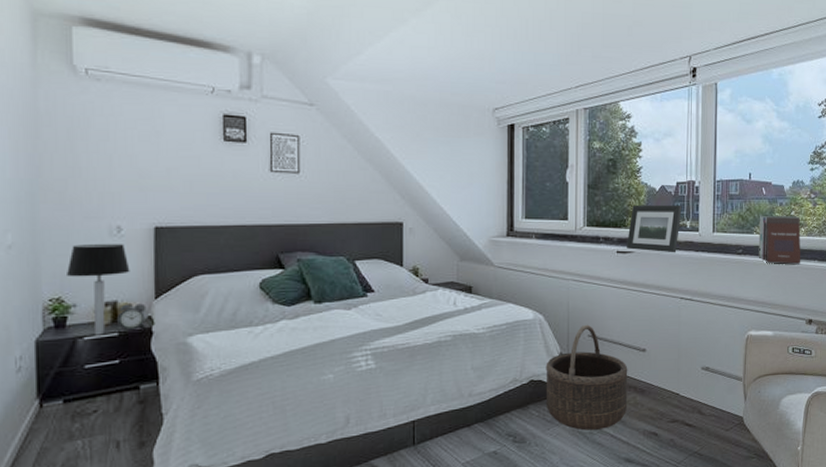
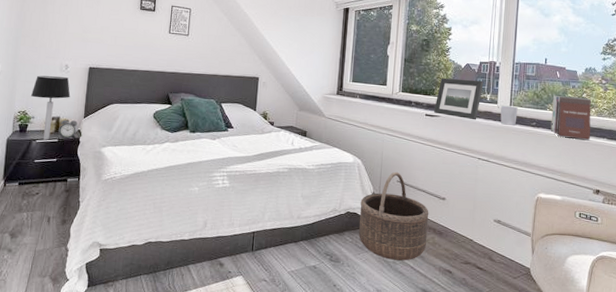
candle holder: none [702,232,722,257] -> present [500,105,518,127]

